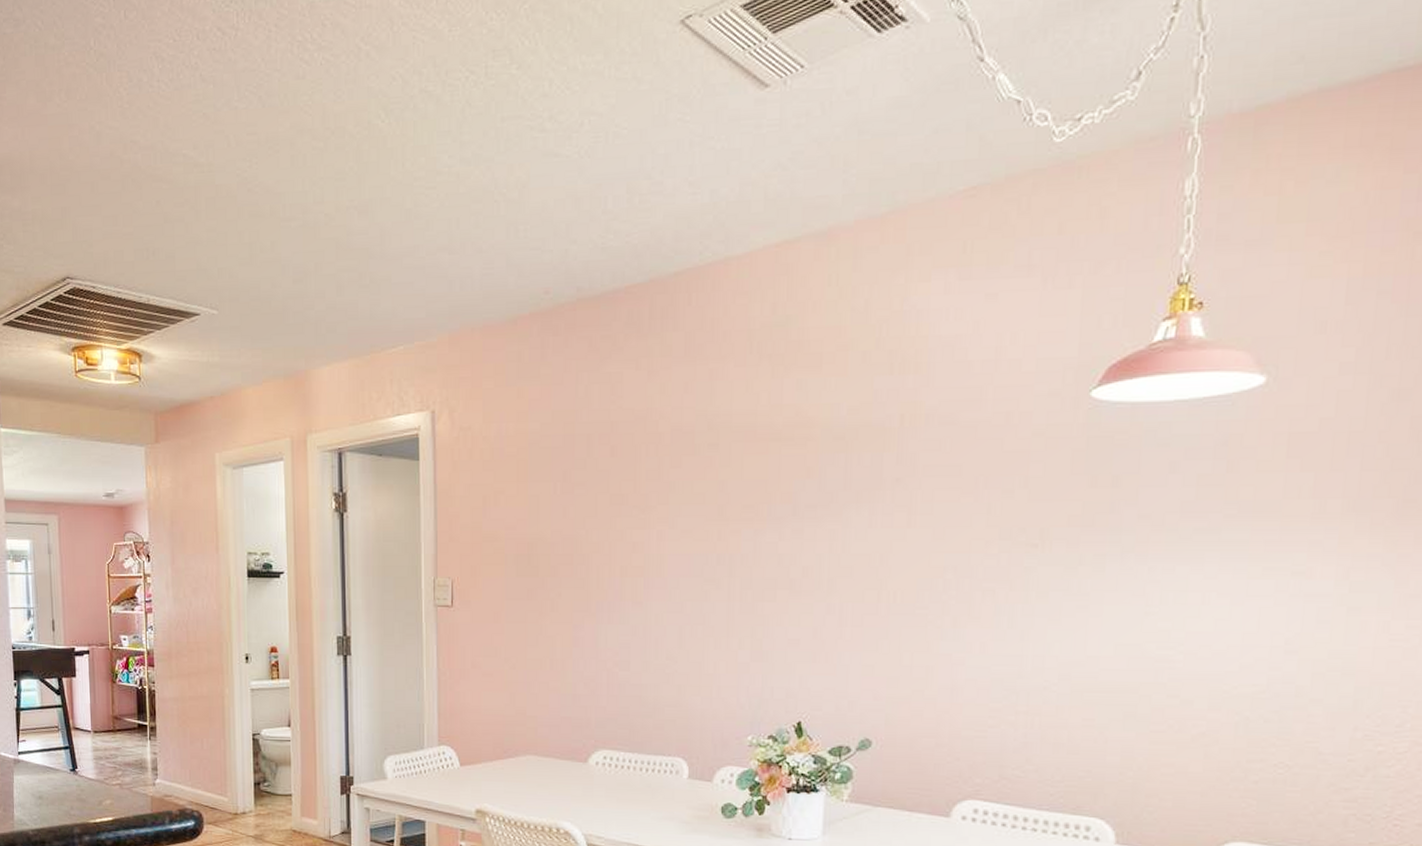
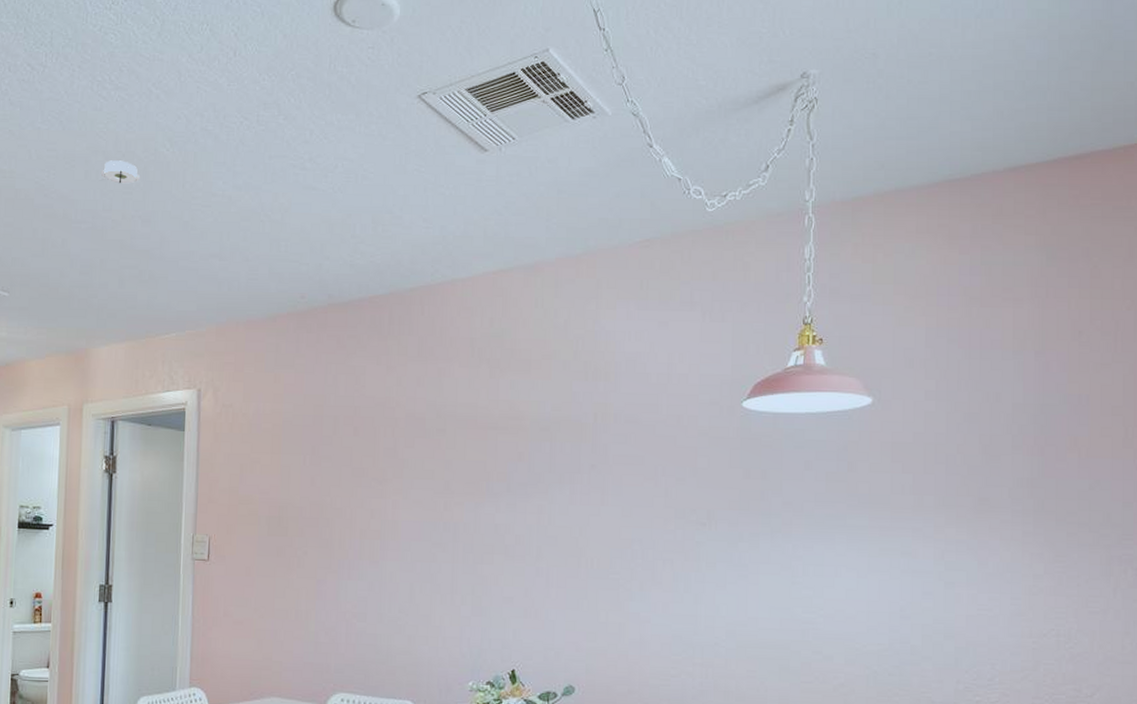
smoke detector: none [307,139,354,169] -> present [99,160,141,184]

